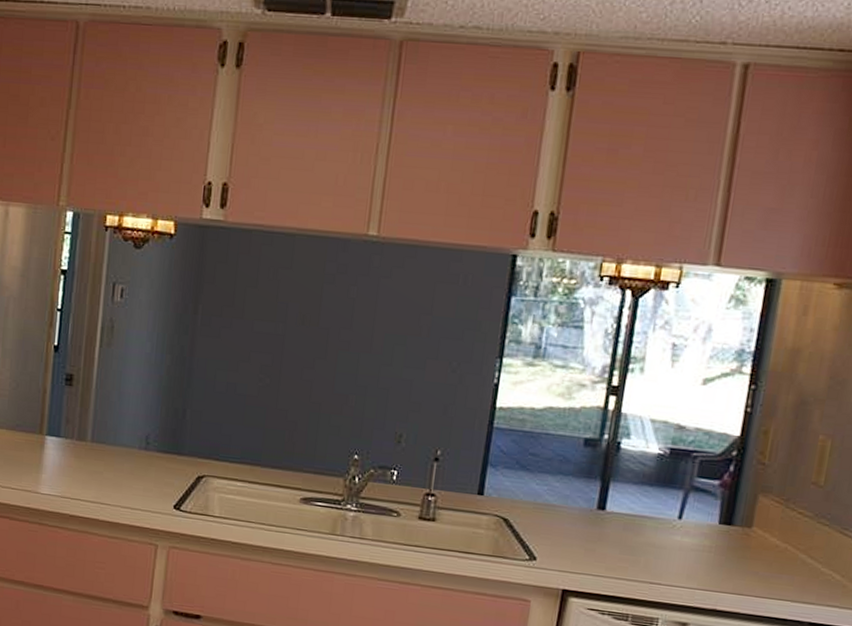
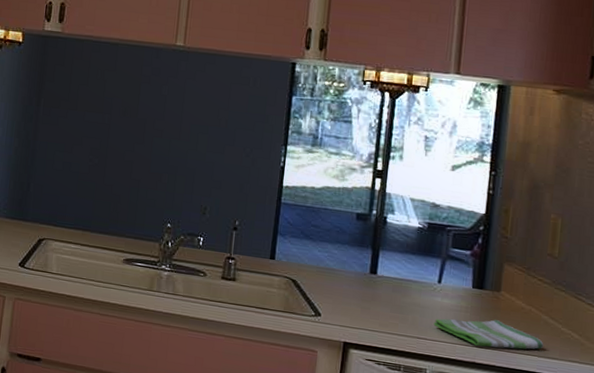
dish towel: none [670,560,799,594] -> present [433,318,544,350]

